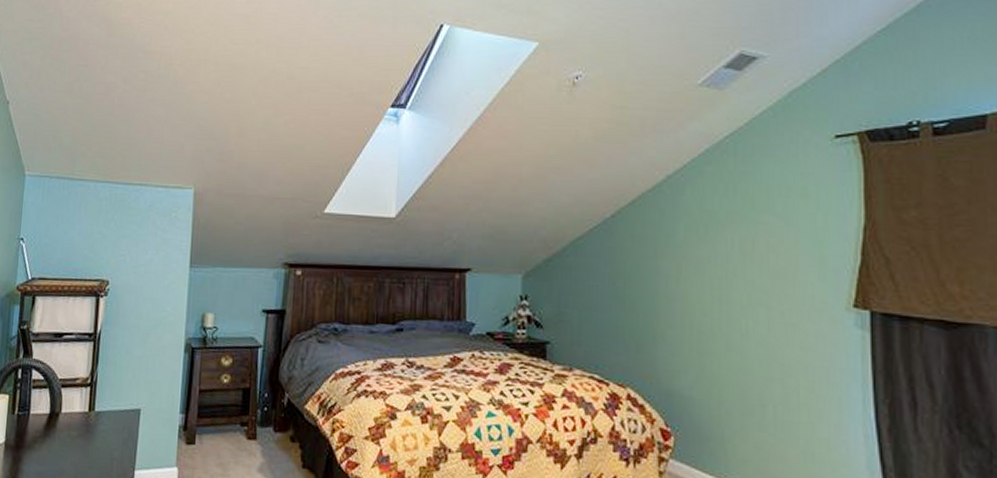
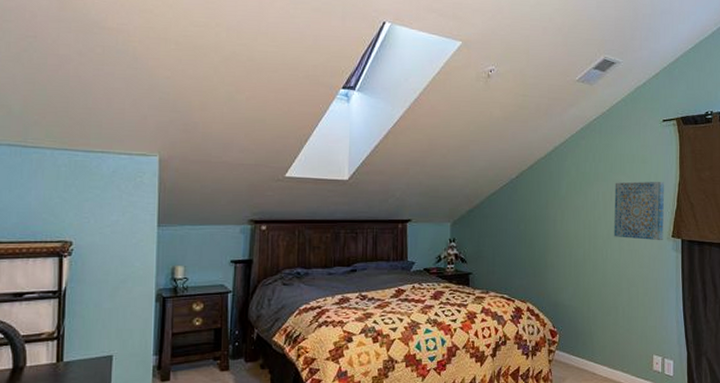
wall art: none [758,224,839,312] -> present [614,181,664,241]

